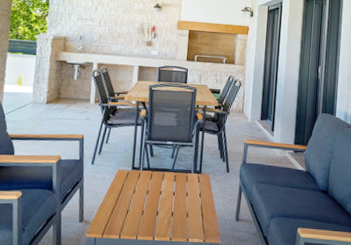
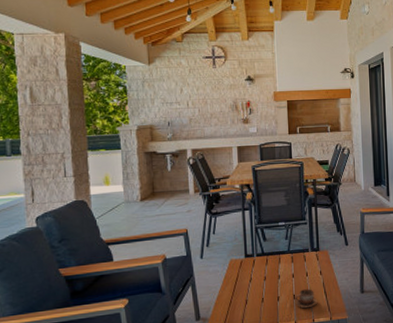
cup: none [172,208,194,227] -> present [294,289,318,309]

